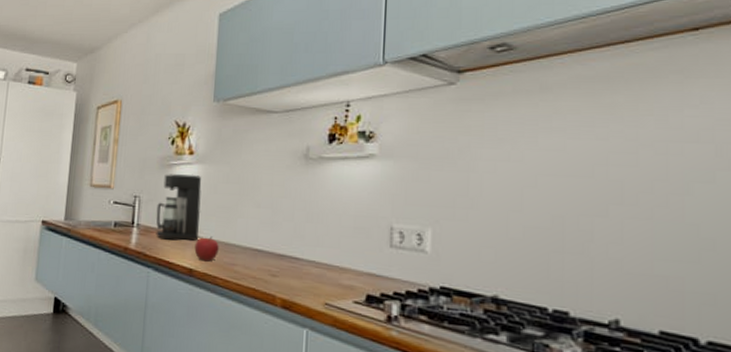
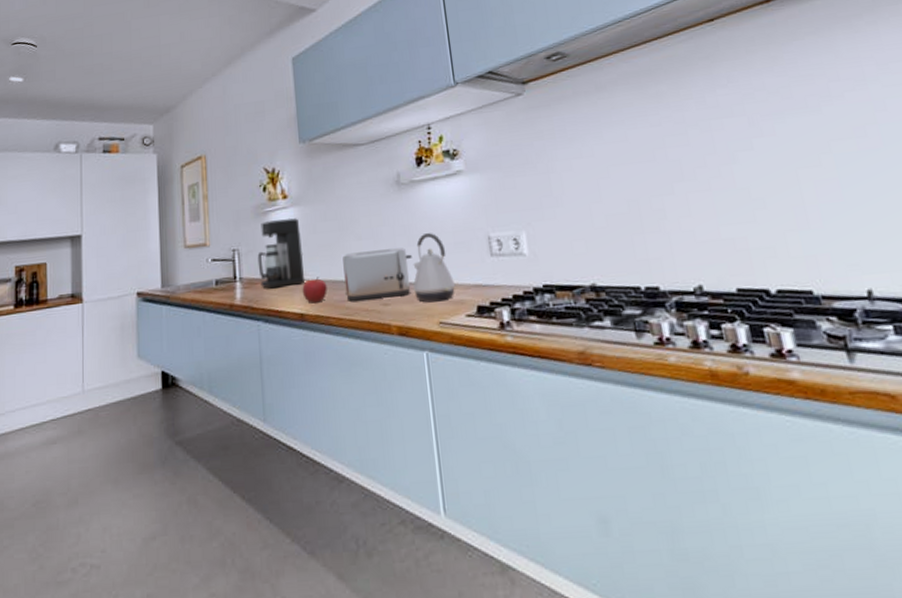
toaster: none [236,219,308,271] -> present [343,248,412,302]
kettle: none [303,213,348,283] -> present [412,233,456,303]

